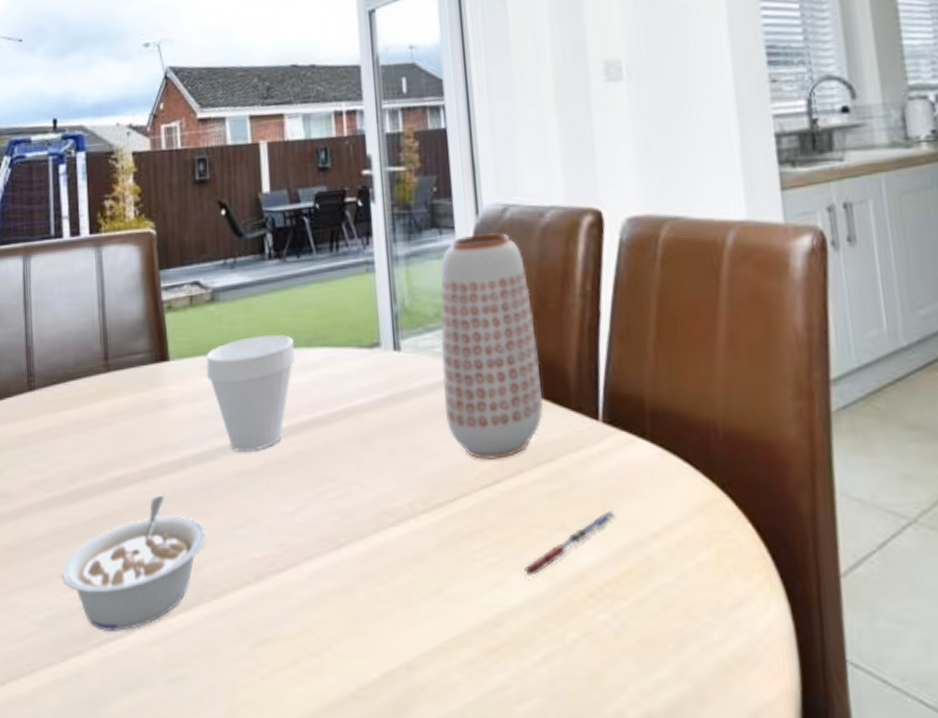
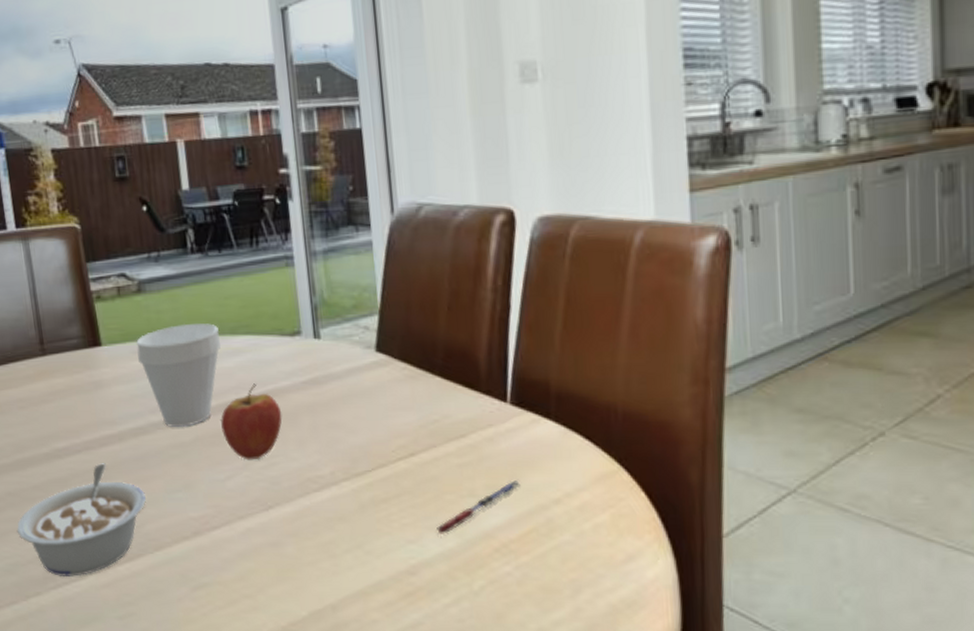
fruit: none [292,401,358,490] -> present [221,383,283,460]
vase: present [440,233,544,460] -> none [357,230,456,435]

